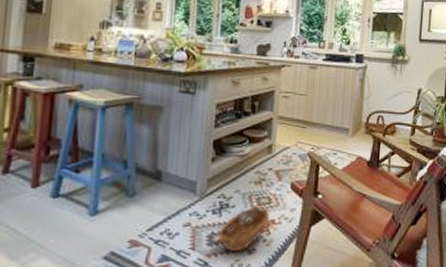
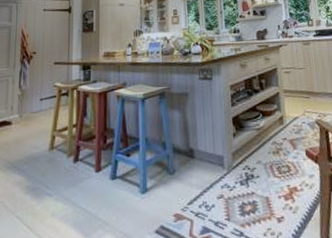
basket: present [218,204,270,253] -> none [248,173,292,222]

